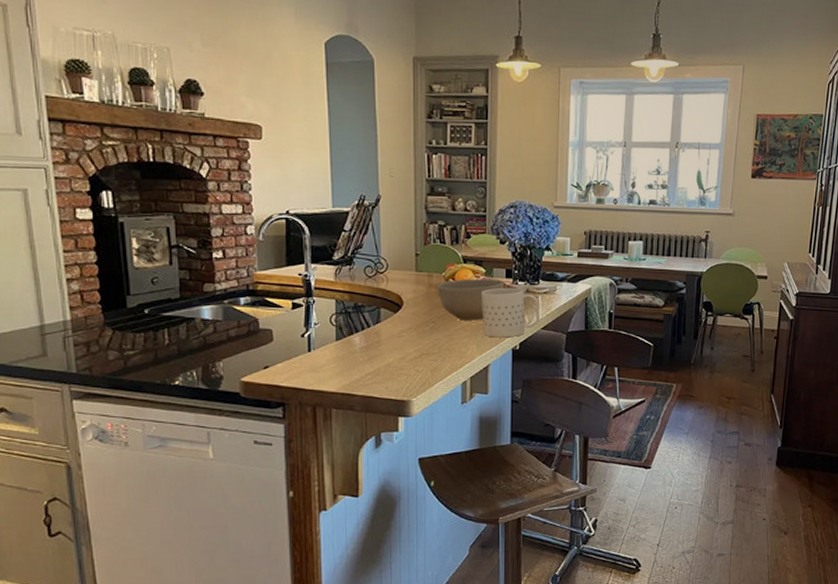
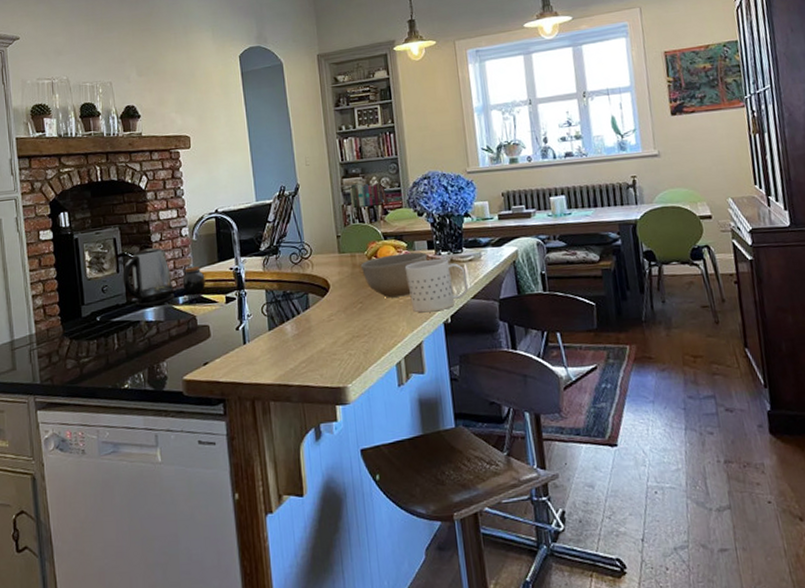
kettle: none [176,242,236,305] -> present [122,247,176,309]
jar: none [245,268,271,295] -> present [182,266,206,293]
books: none [433,203,472,228] -> present [349,182,388,208]

